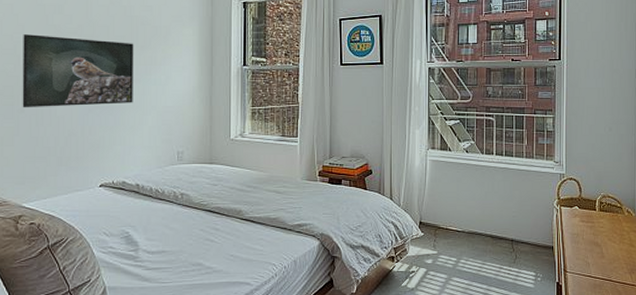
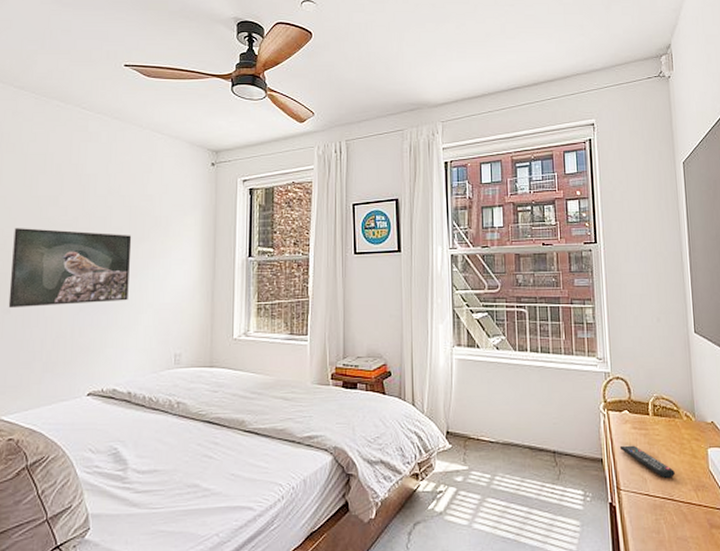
remote control: none [568,235,614,263] -> present [619,445,675,479]

